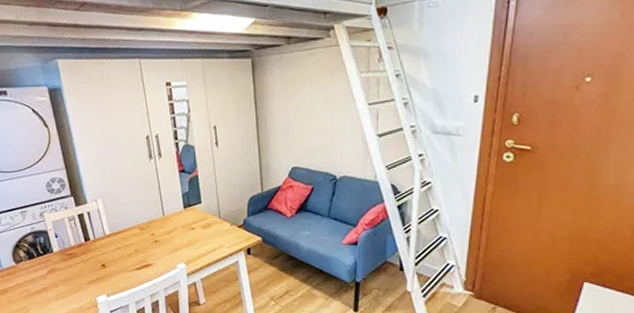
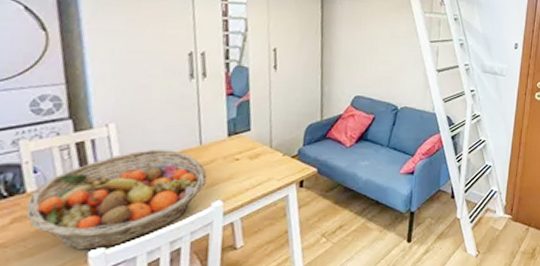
fruit basket: none [55,220,171,297] -> present [25,150,207,250]

